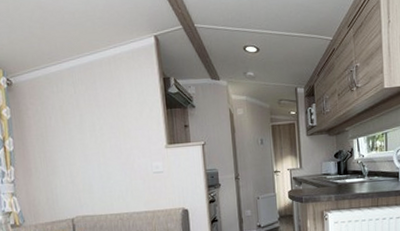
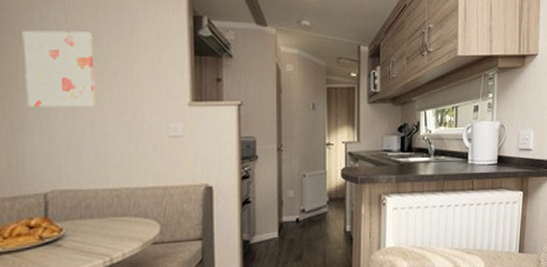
wall art: none [47,98,100,157] -> present [22,30,95,107]

